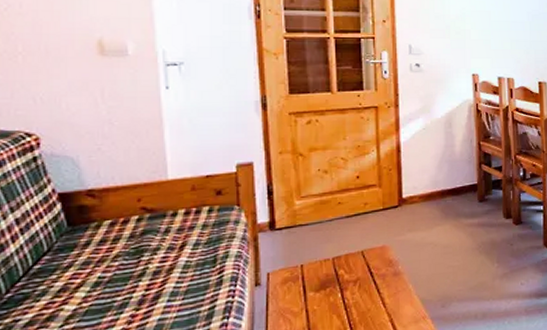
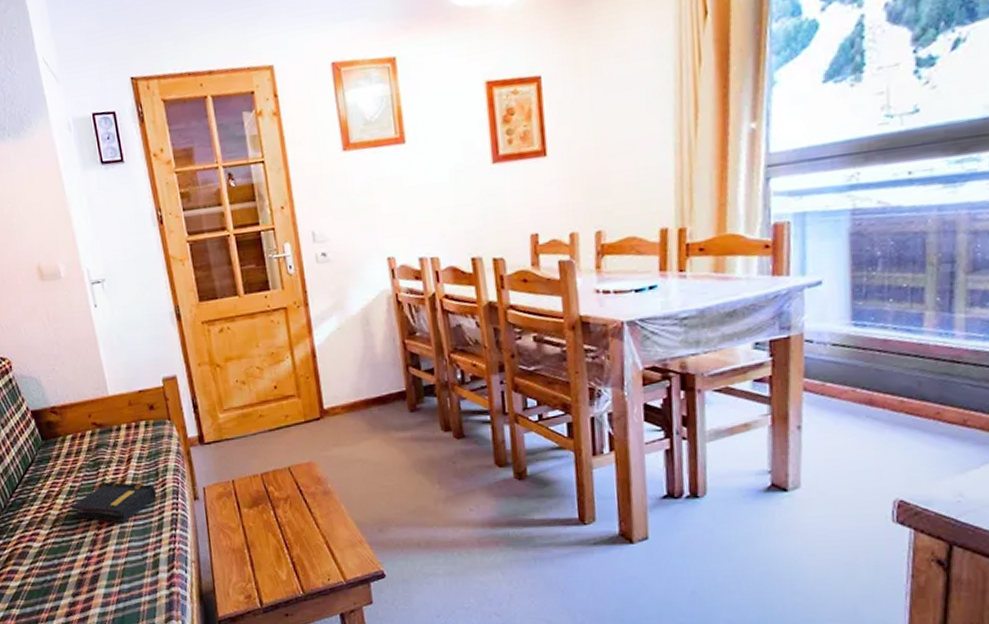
book: none [95,269,211,316] -> present [71,481,157,524]

